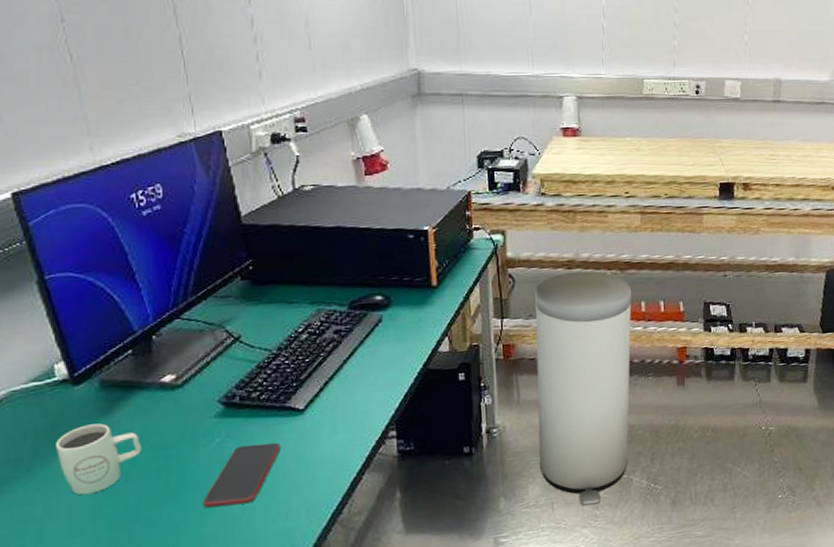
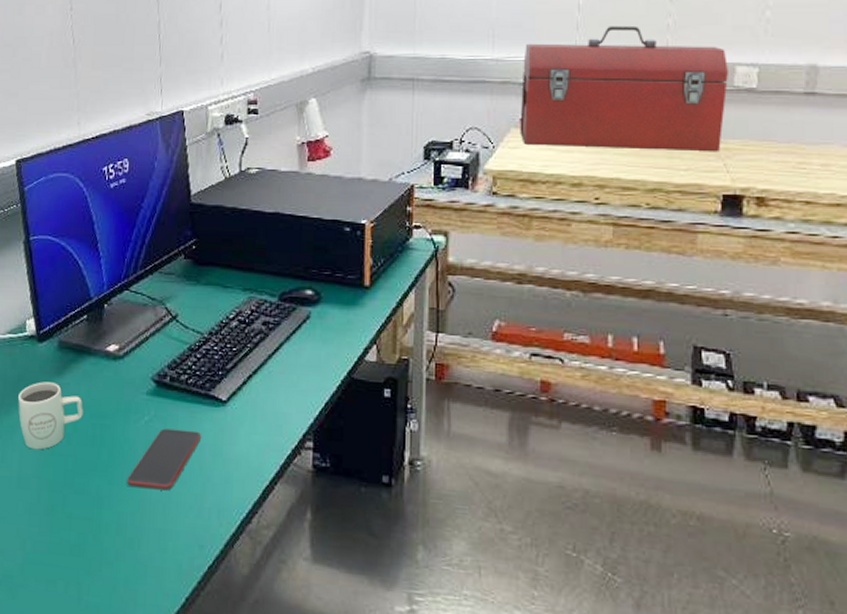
pedal bin: present [535,271,632,506] -> none [467,287,596,583]
toolbox: none [559,46,720,151] -> present [520,25,728,151]

